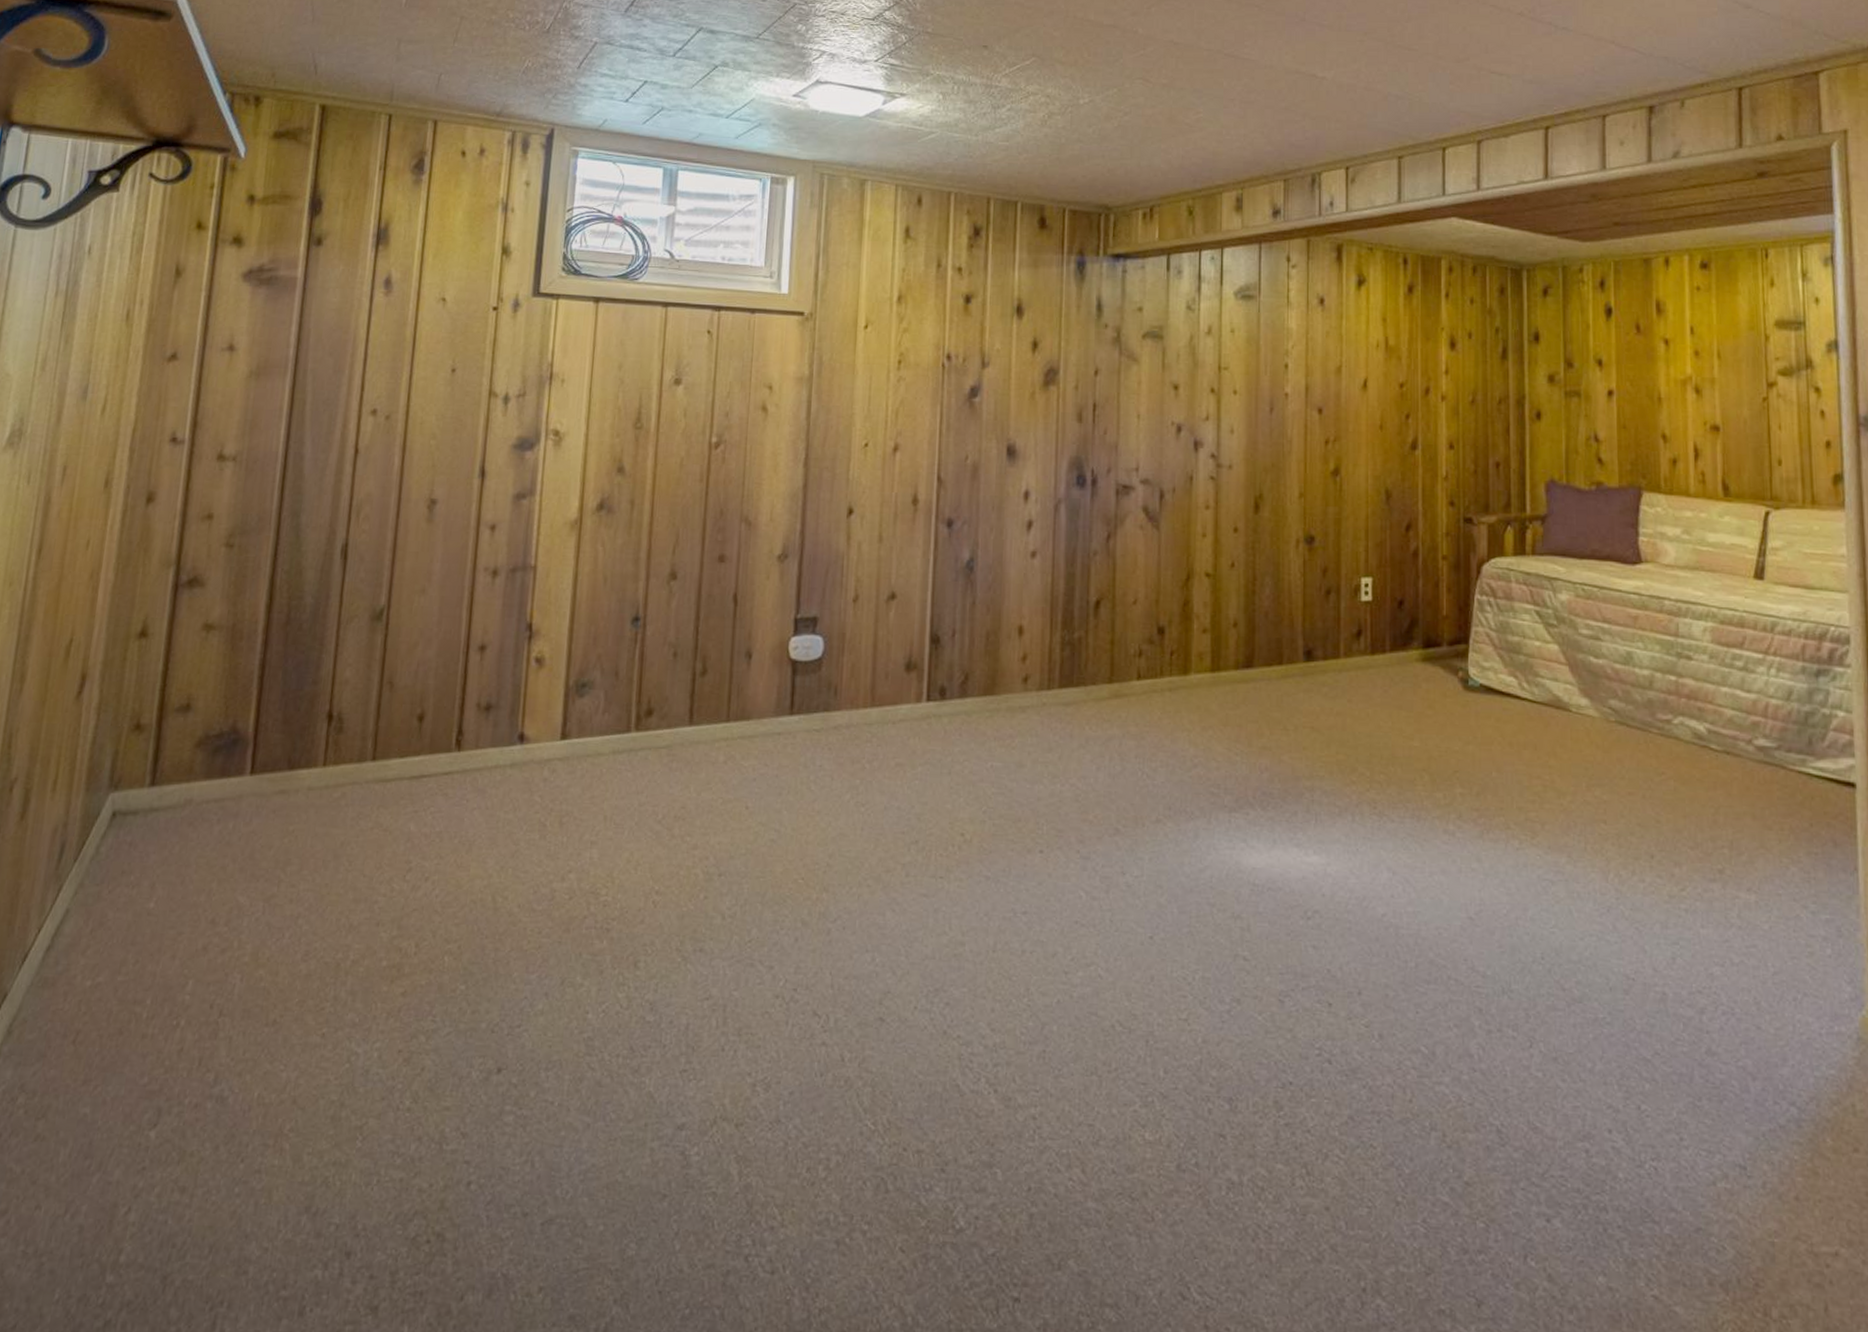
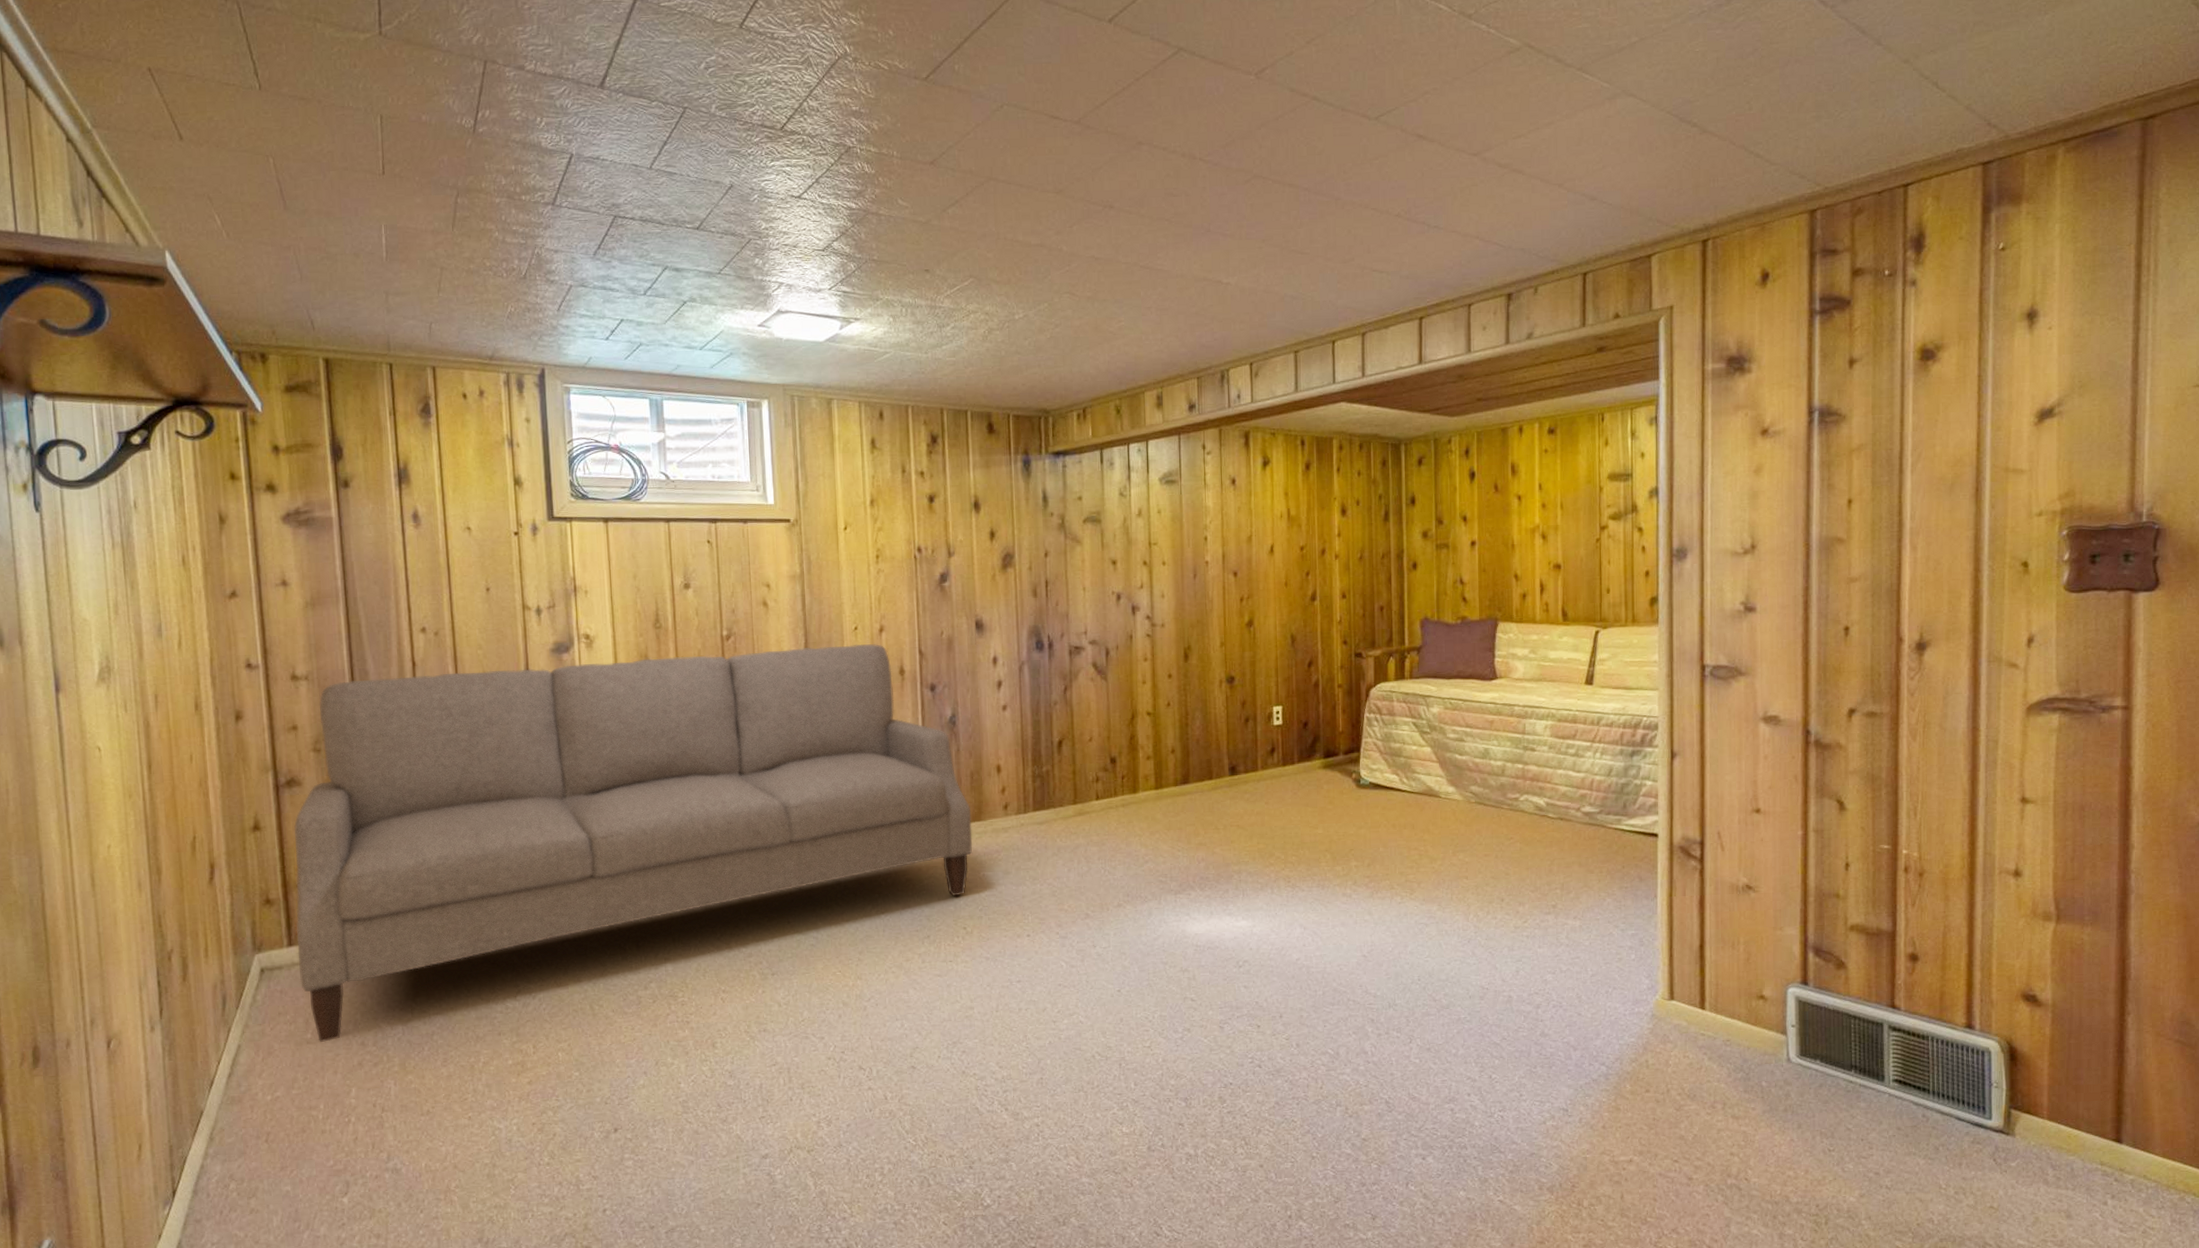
sofa: none [155,463,983,915] -> present [293,643,973,1042]

